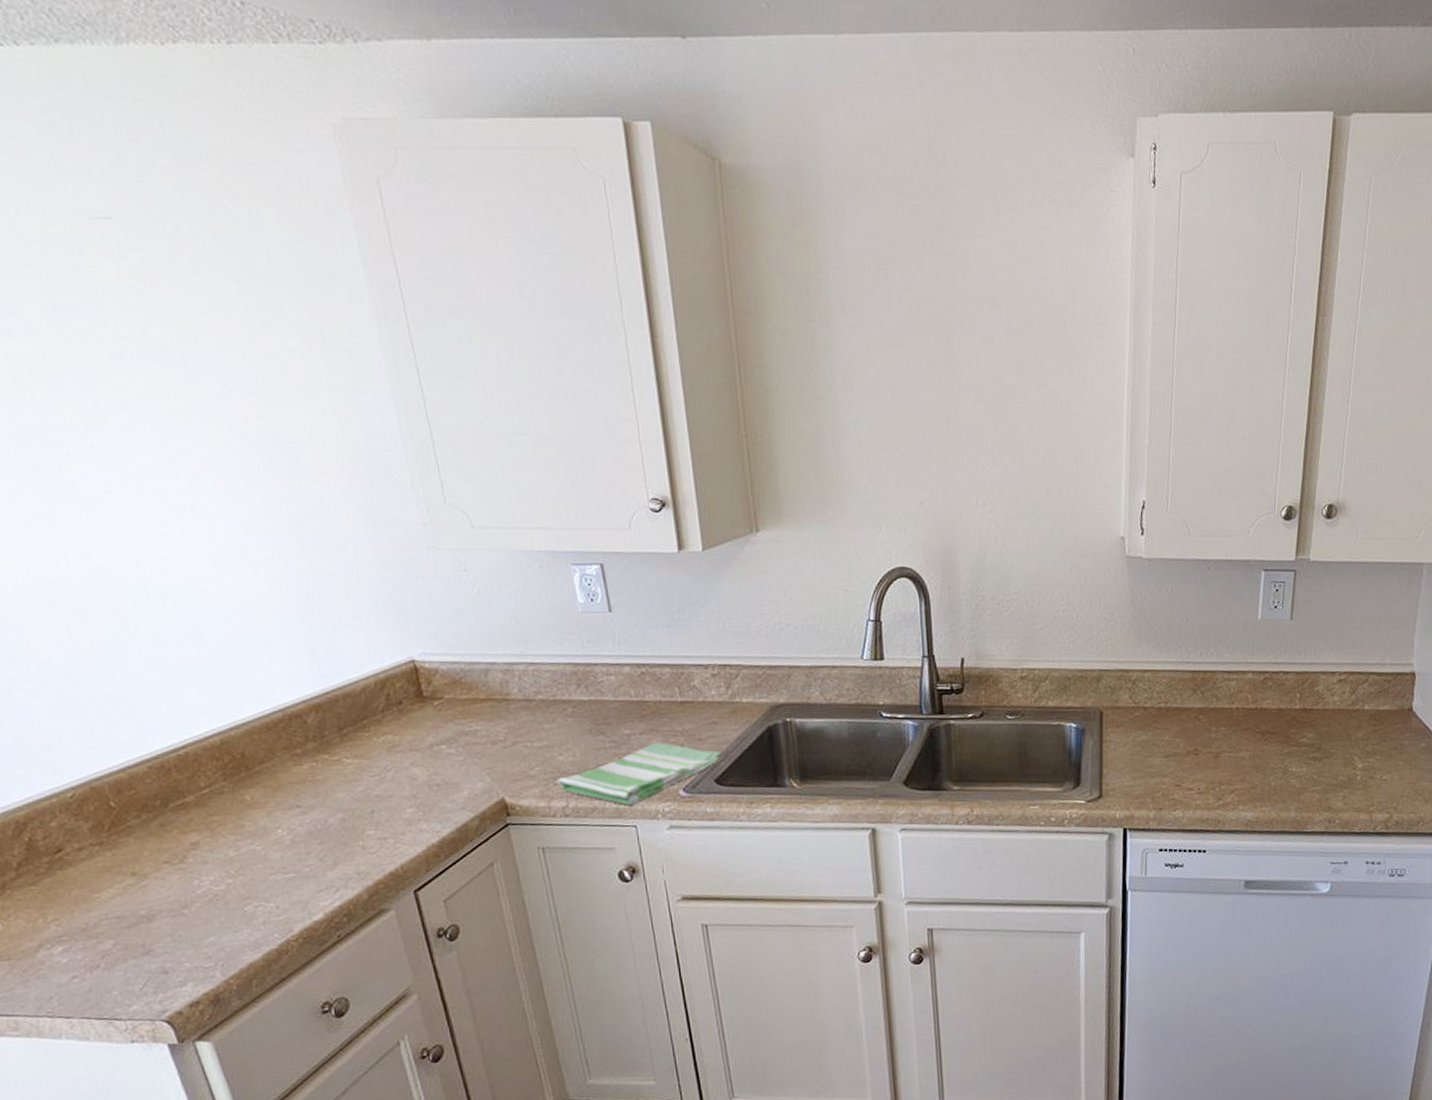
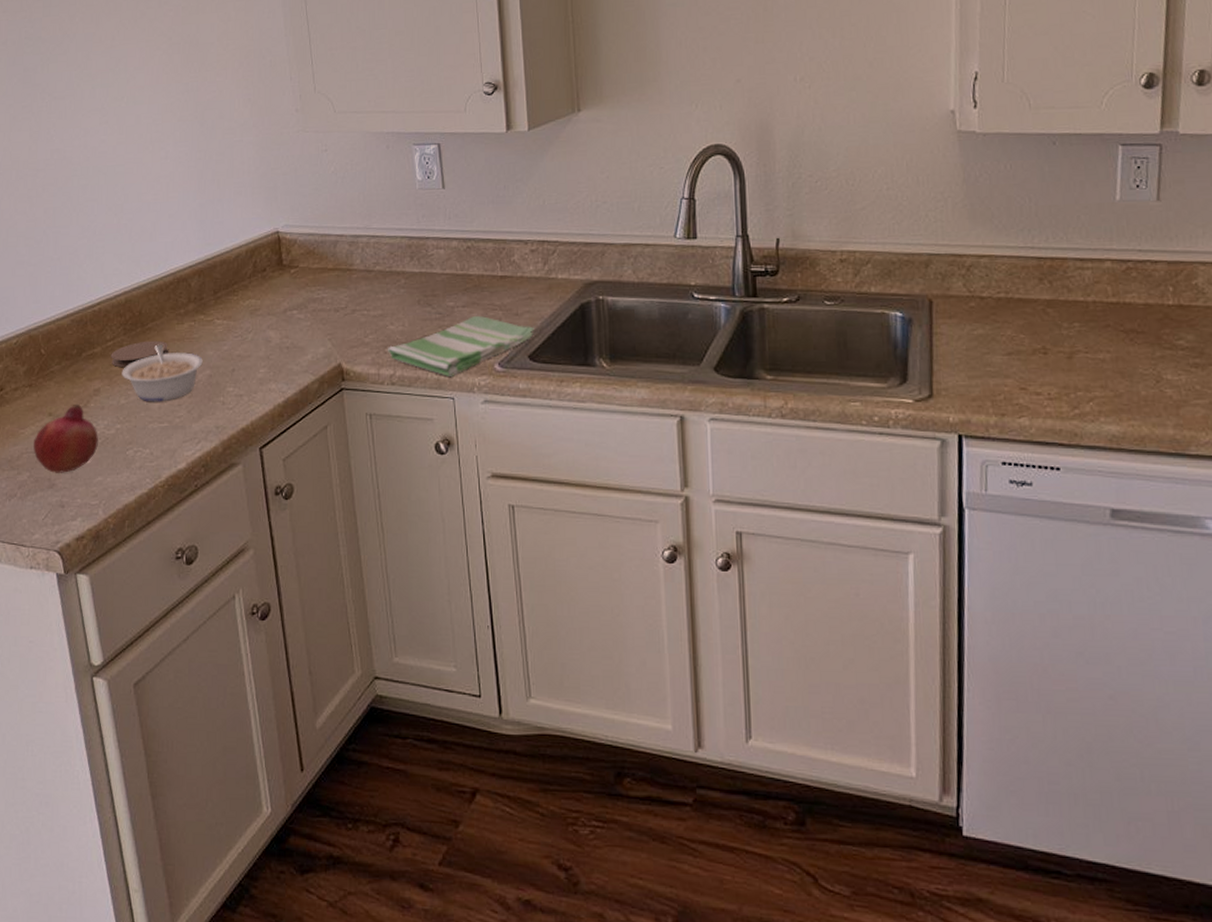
fruit: none [115,861,205,938] -> present [33,405,98,473]
coaster: none [209,784,287,817] -> present [111,340,169,368]
legume: none [226,788,333,853] -> present [122,344,203,402]

